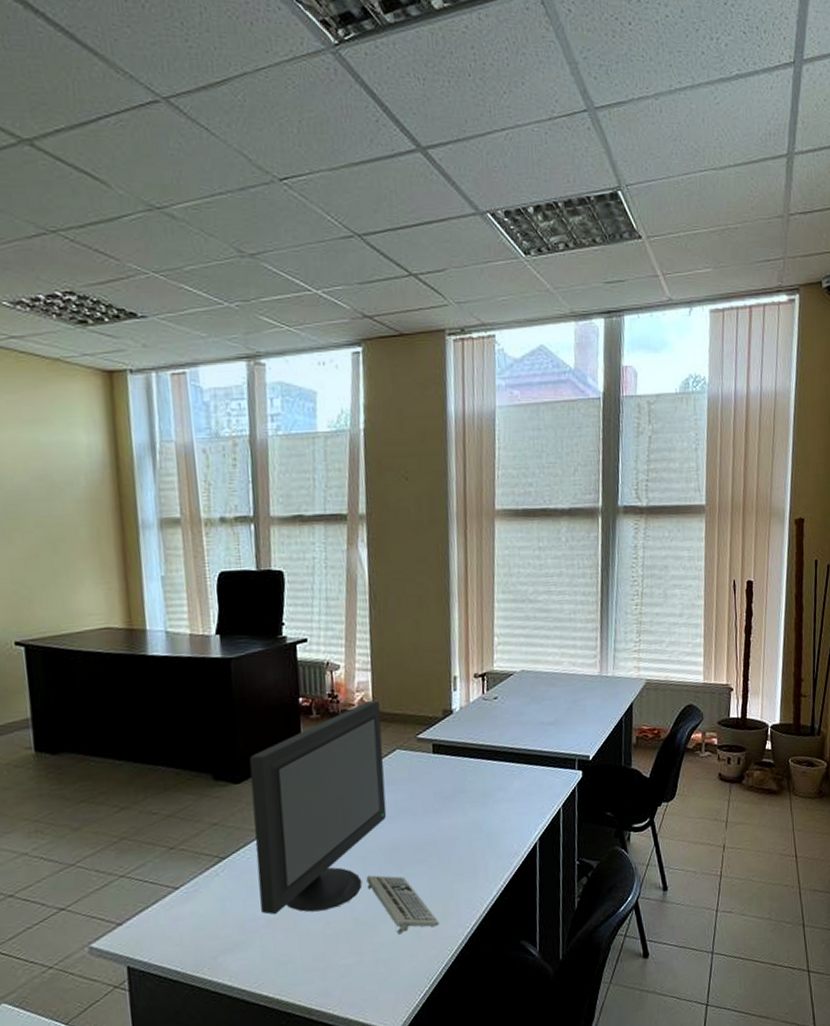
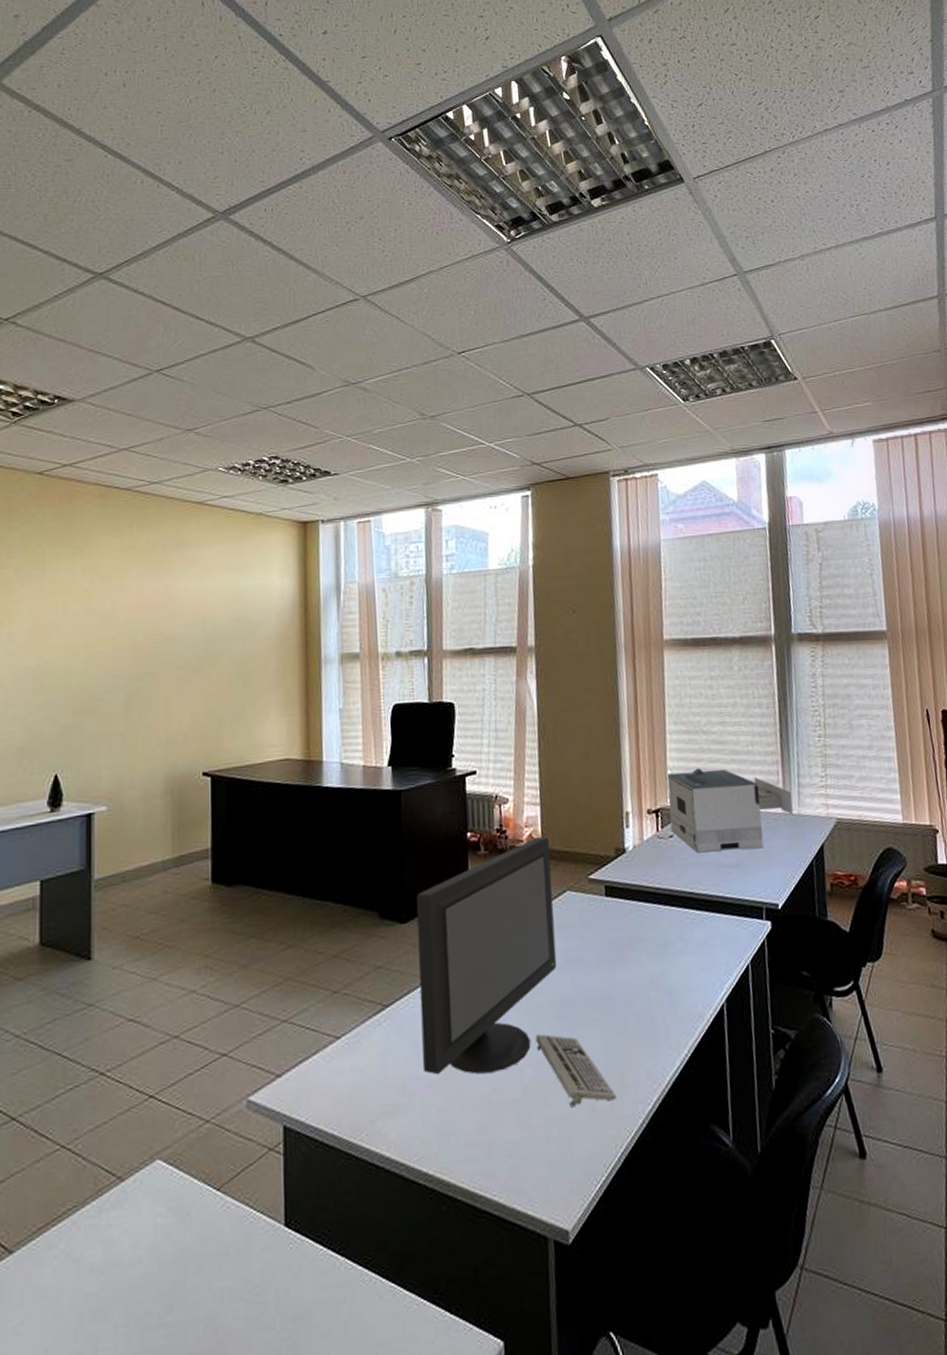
printer: none [493,634,608,713] -> present [667,768,793,853]

